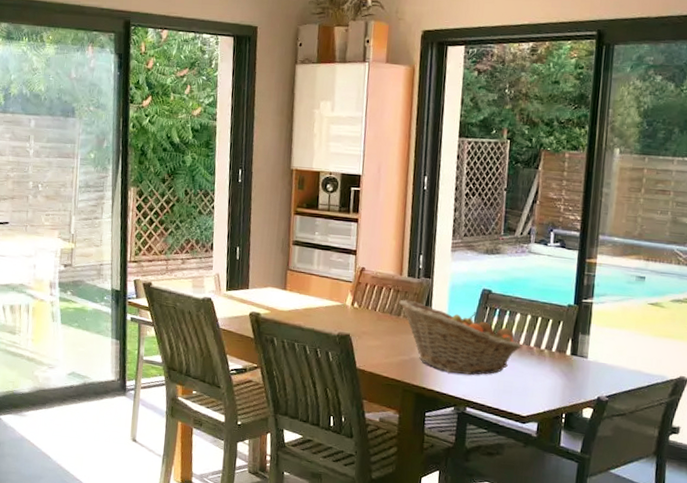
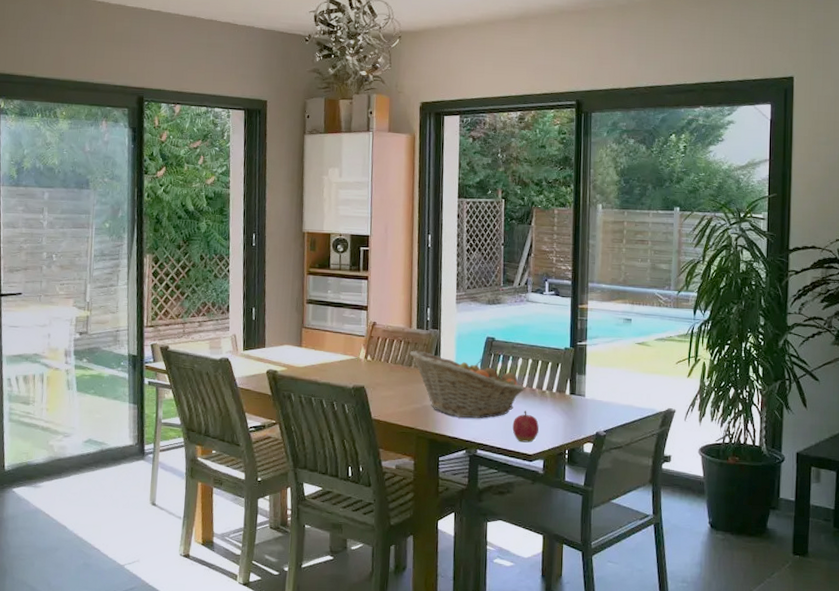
apple: none [505,369,535,404] -> present [512,410,539,443]

